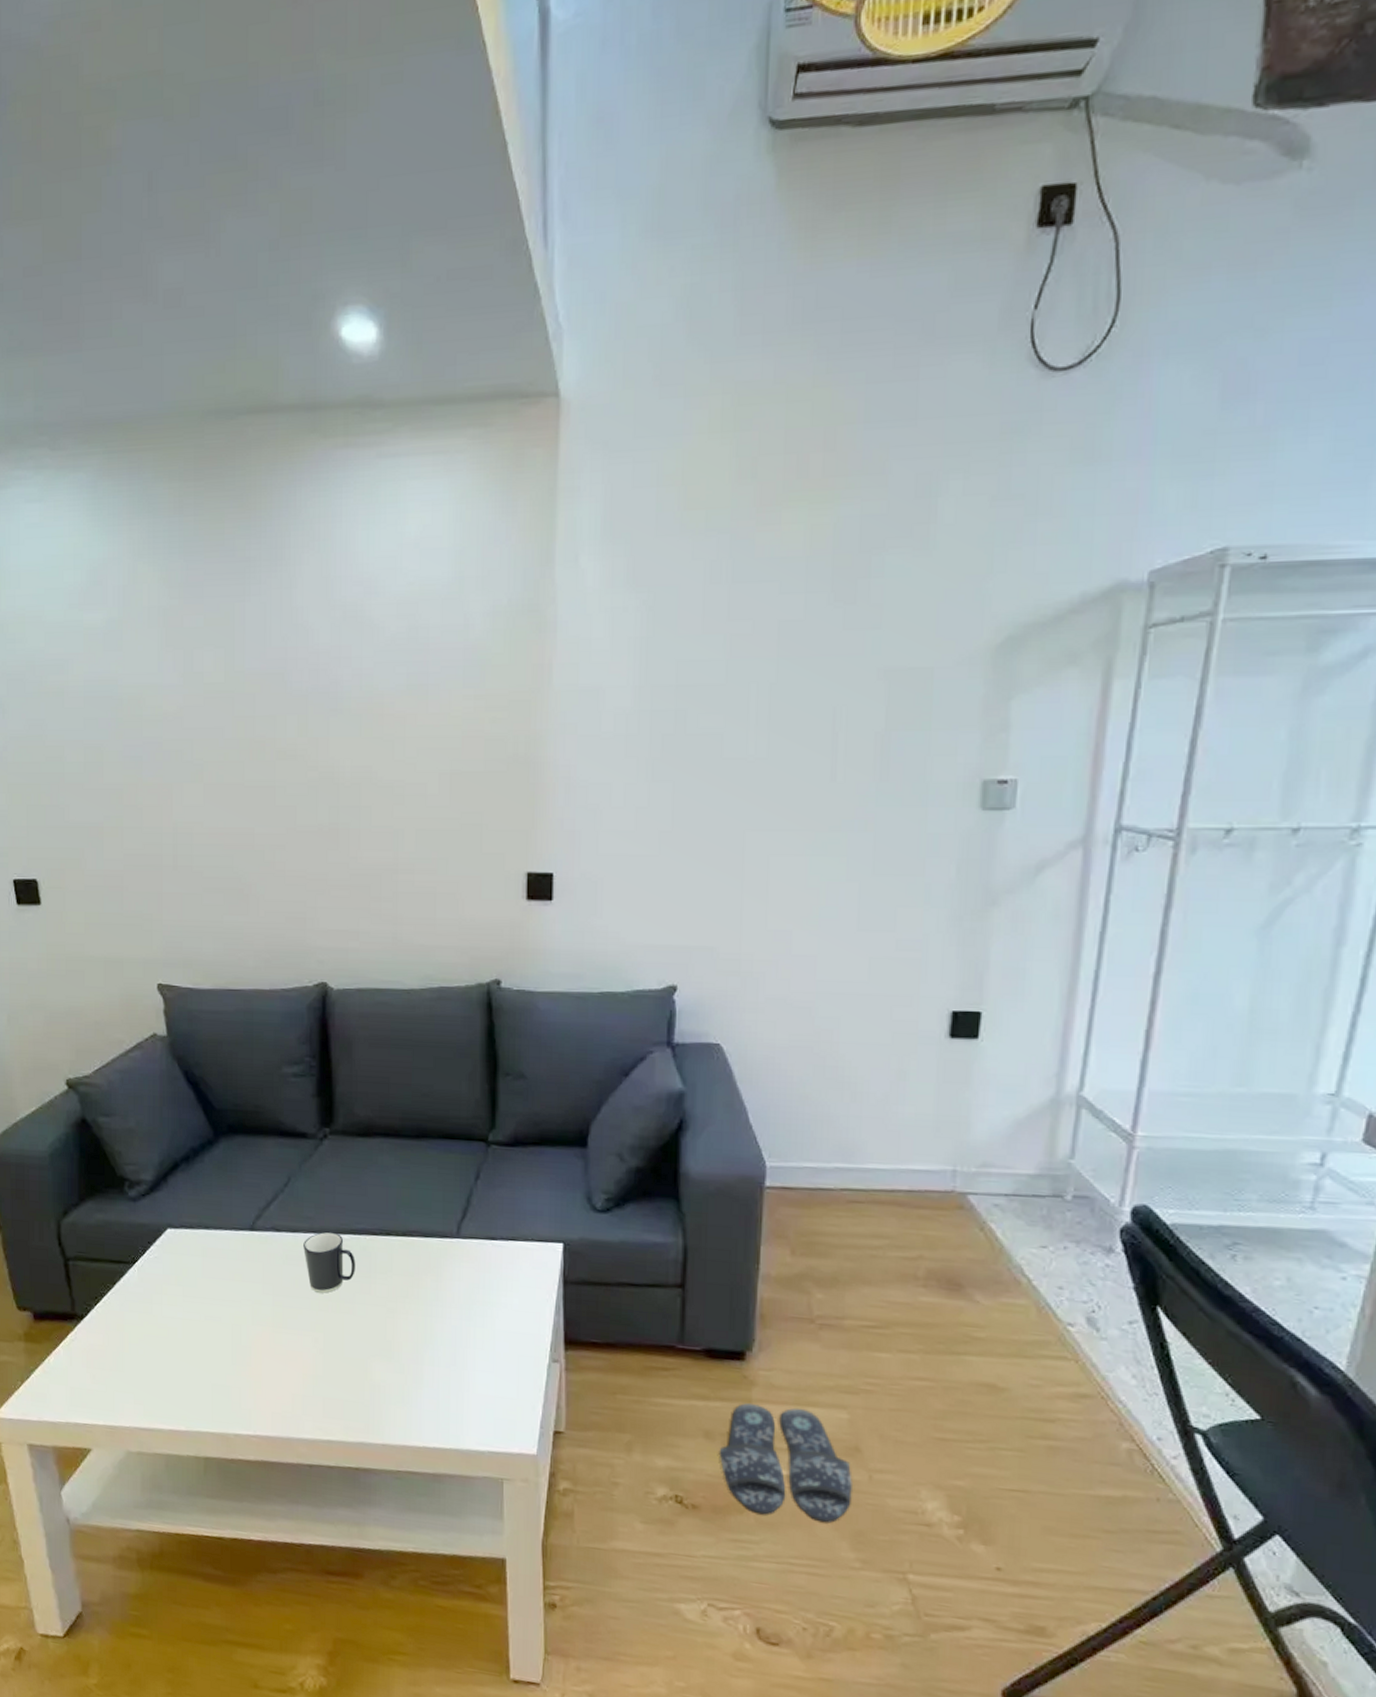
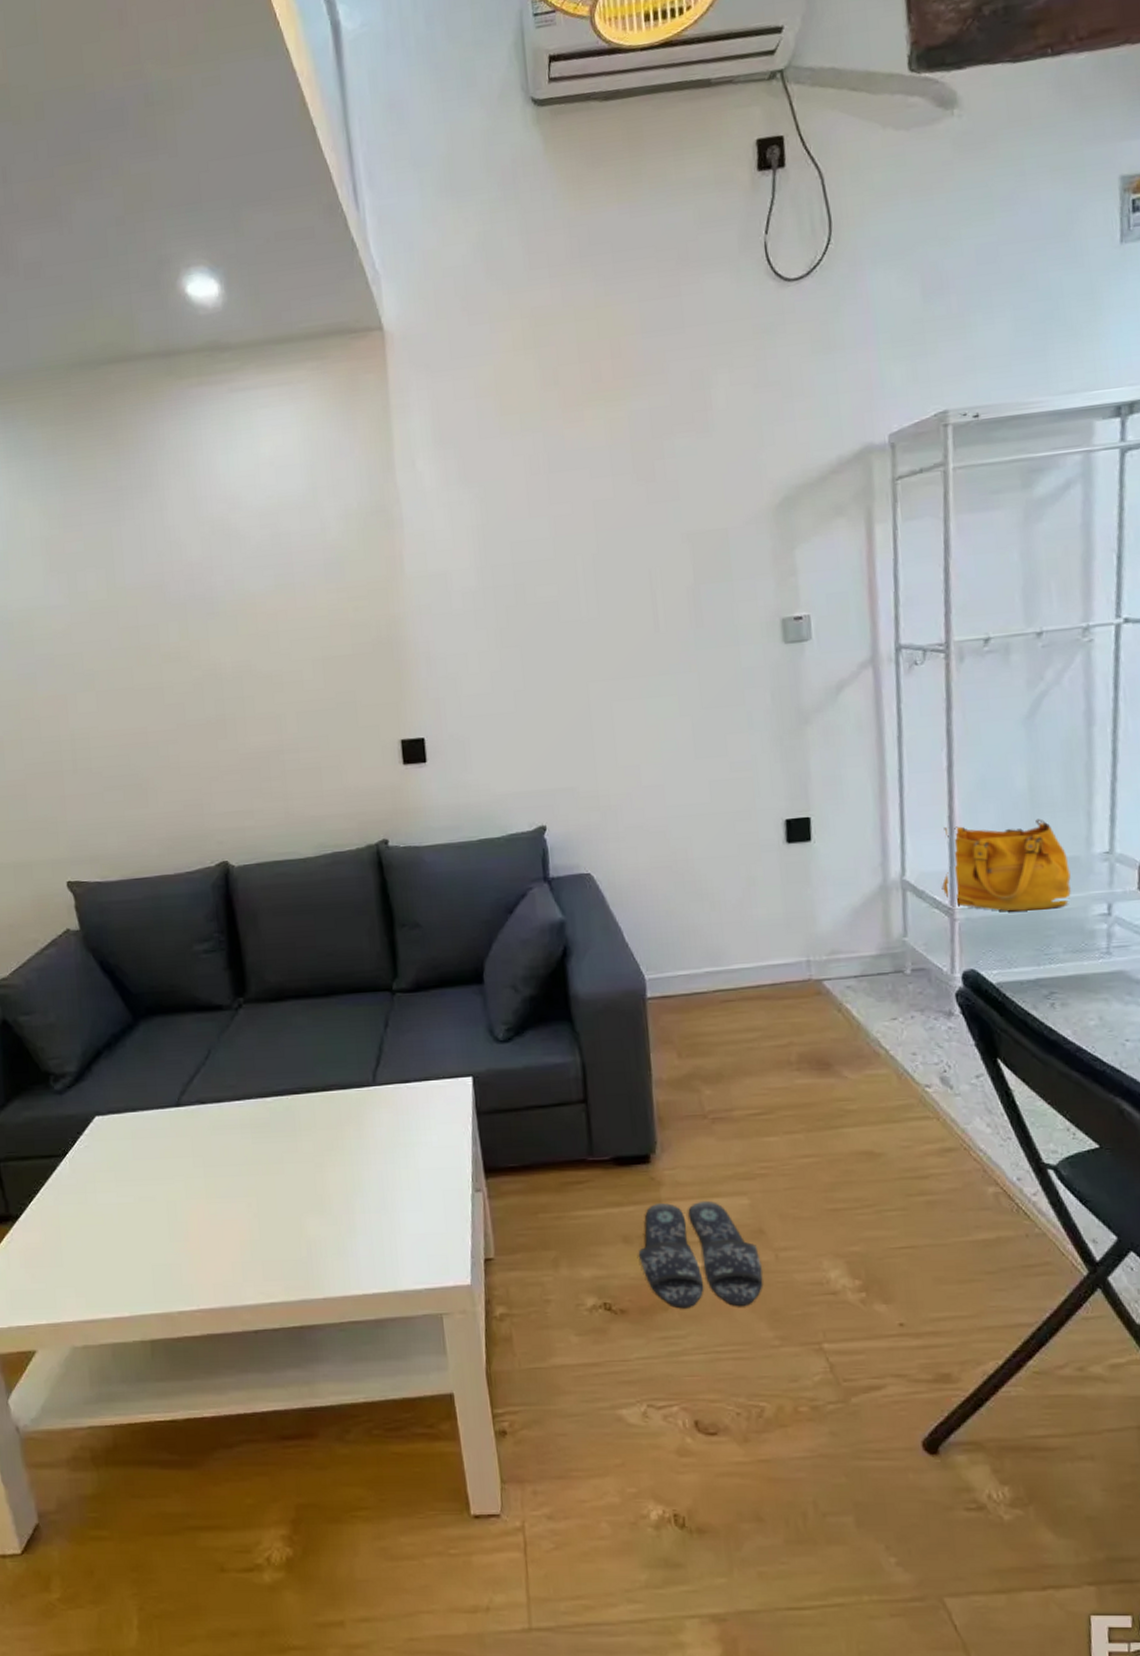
mug: present [303,1231,356,1293] -> none [229,1097,281,1158]
handbag: none [1125,1042,1283,1151] -> present [942,818,1071,912]

